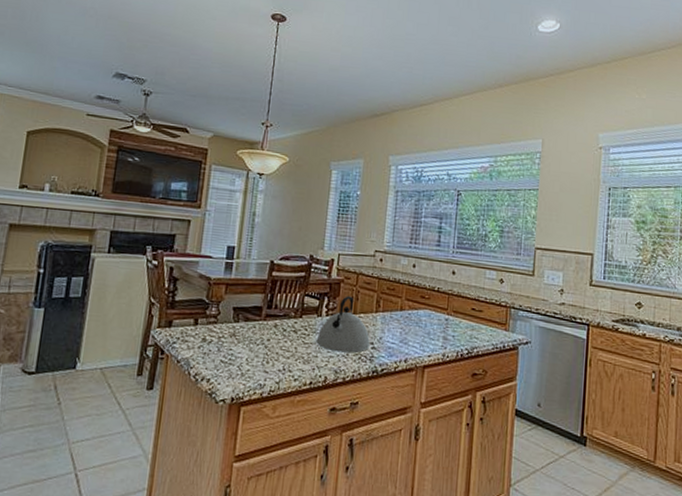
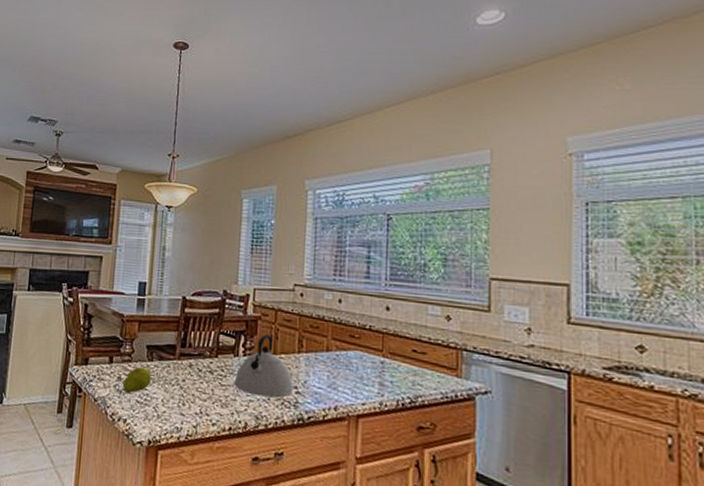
fruit: none [198,328,237,354] -> present [114,367,152,394]

